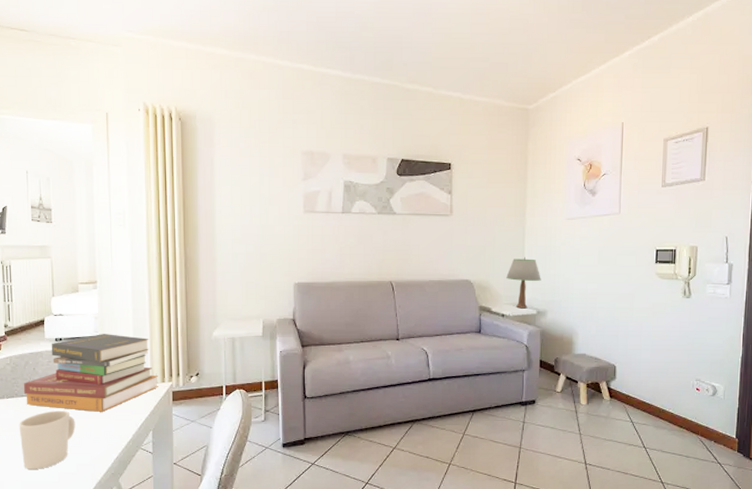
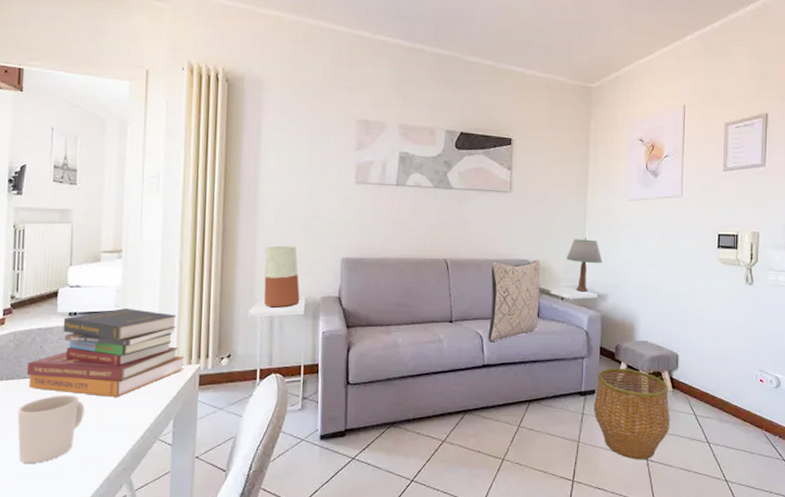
vase: none [223,273,258,330] -> present [263,245,300,308]
pillow: none [433,279,482,358] -> present [488,259,541,342]
basket: none [534,379,608,463] -> present [594,368,670,459]

